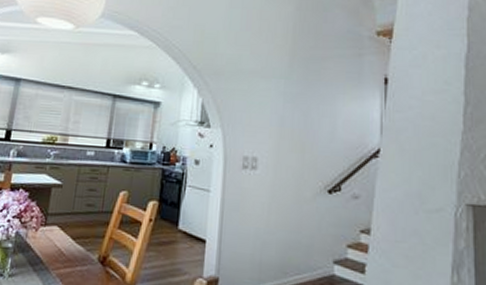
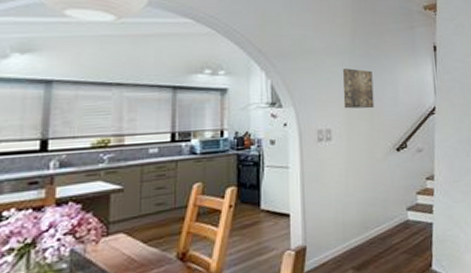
wall art: none [273,94,309,141] -> present [342,68,374,109]

